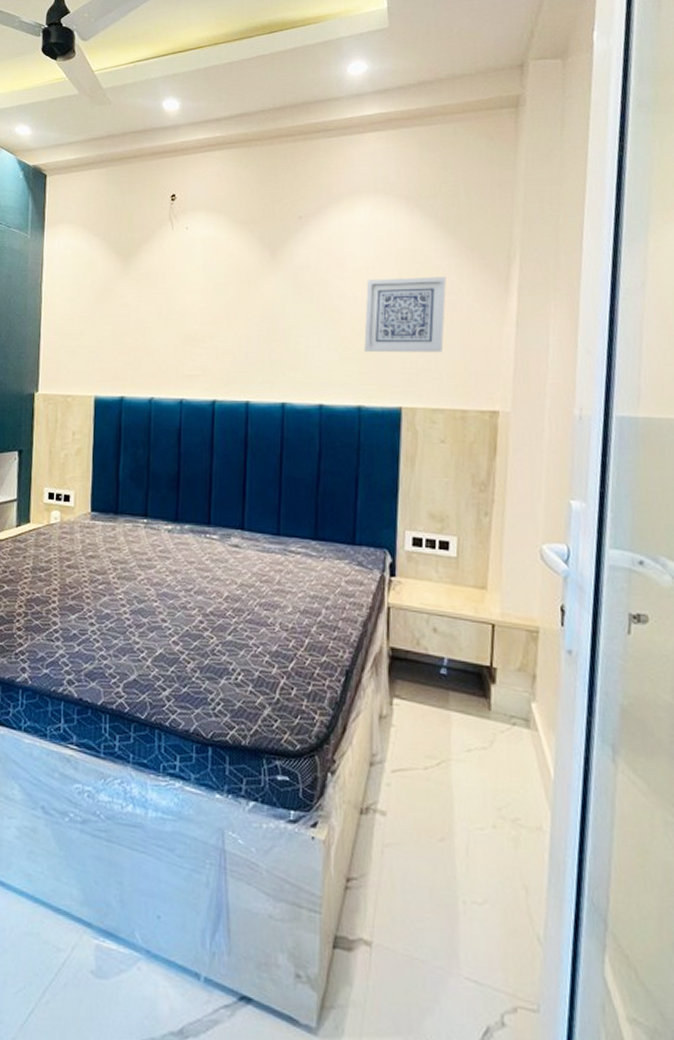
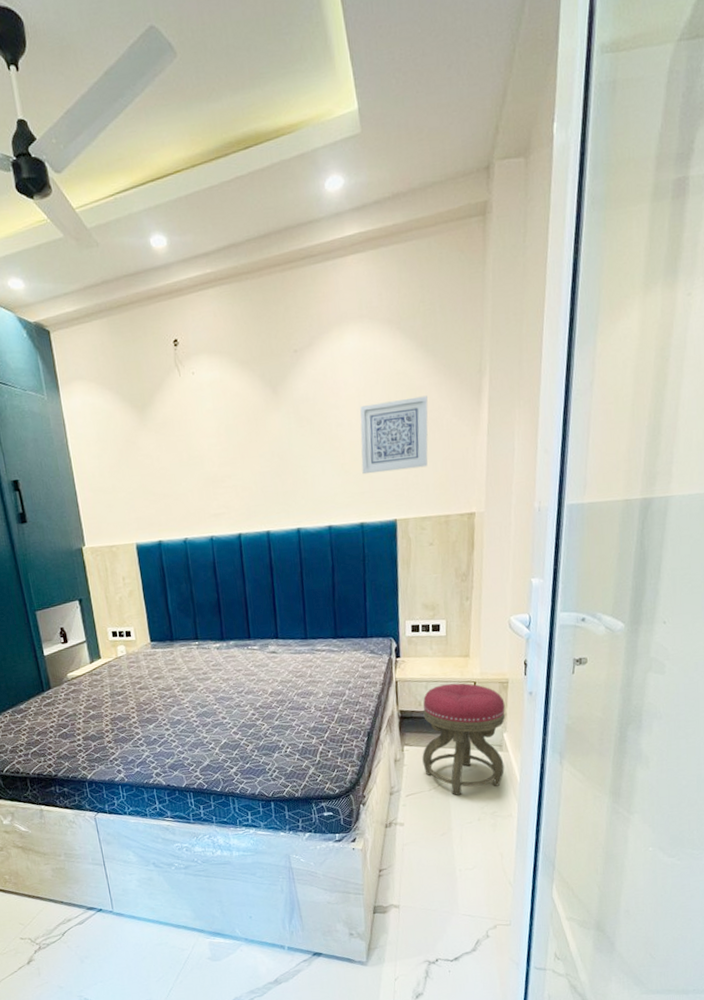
stool: none [417,621,535,785] -> present [422,683,506,796]

